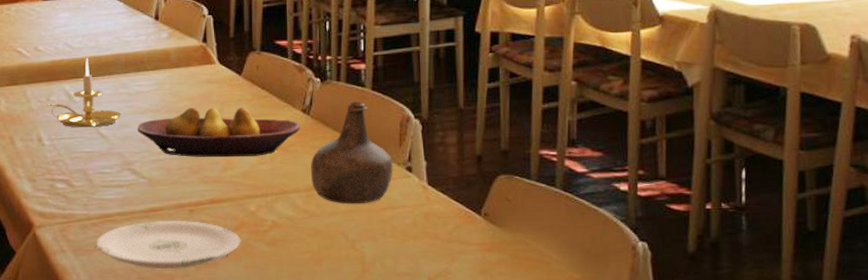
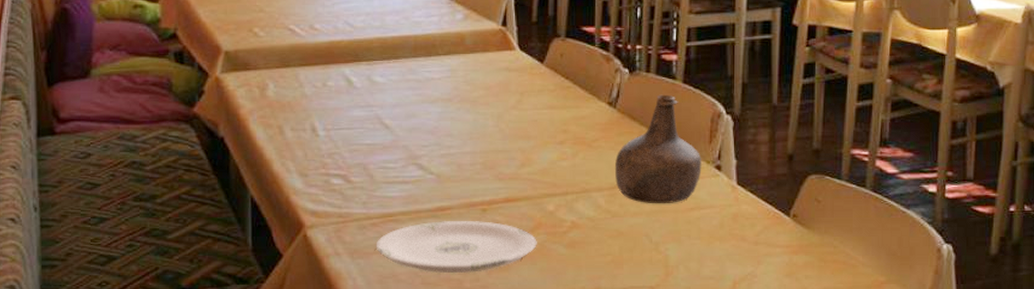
candle holder: present [45,58,121,128] -> none [321,39,408,117]
fruit bowl: present [137,106,301,157] -> none [425,96,606,152]

